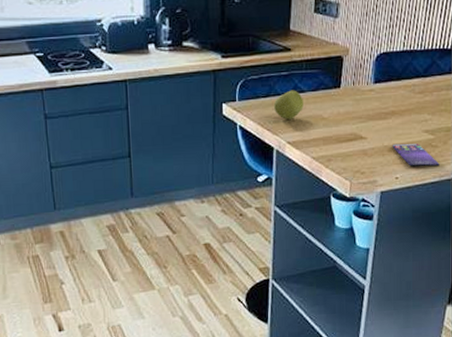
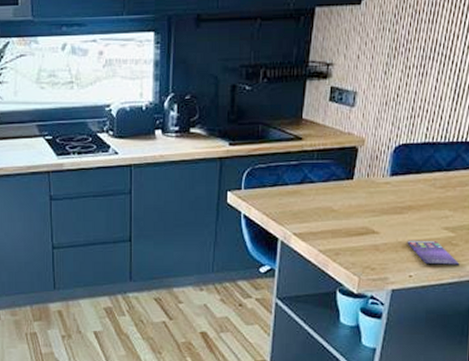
apple: present [273,90,303,120] -> none [280,180,313,210]

